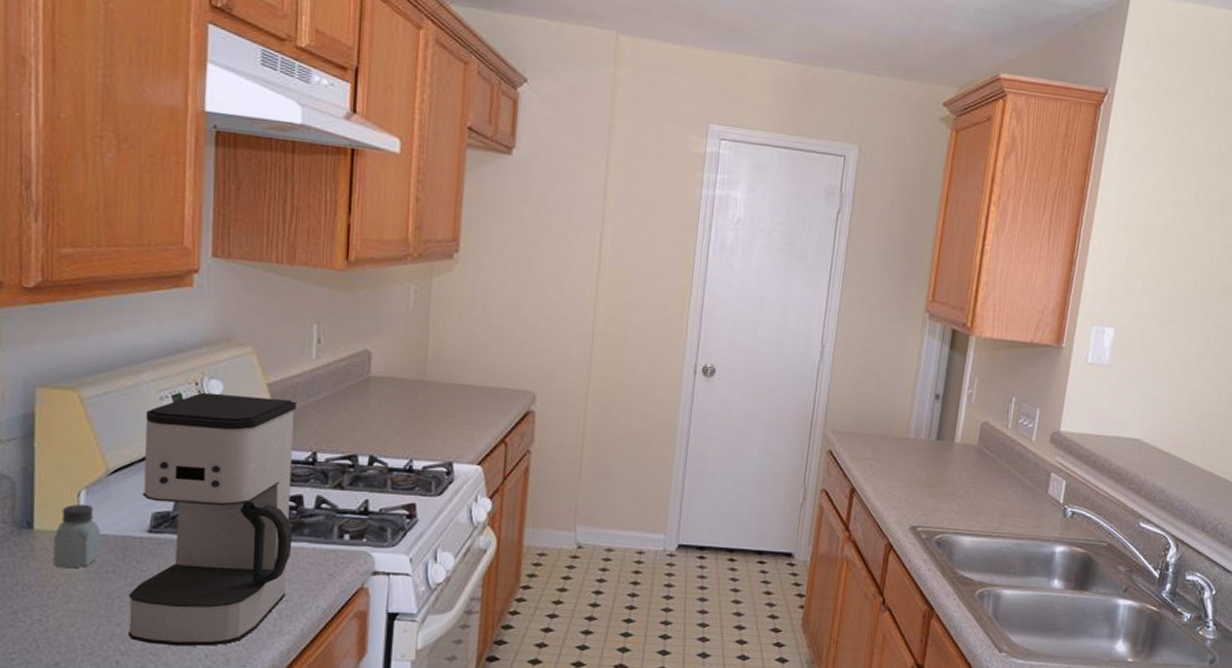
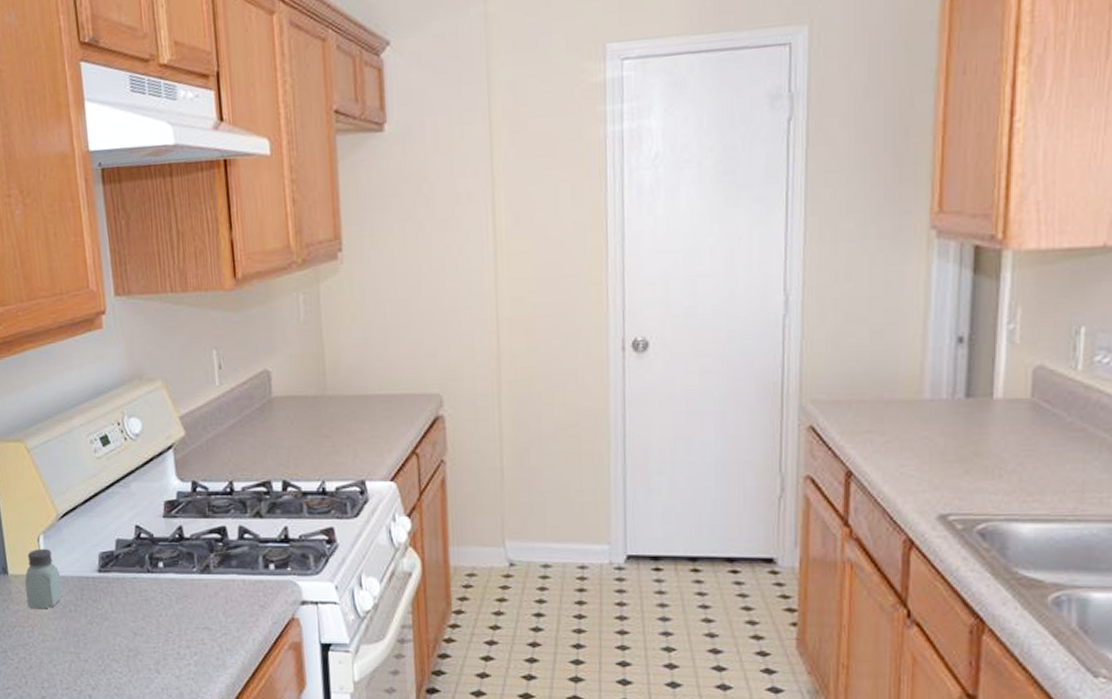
coffee maker: present [128,392,297,646] -> none [80,430,224,681]

